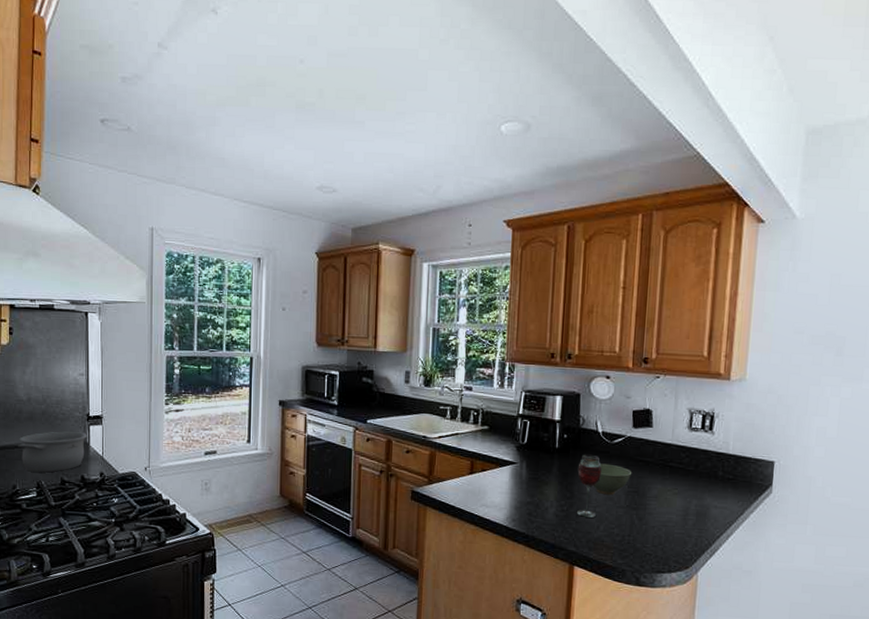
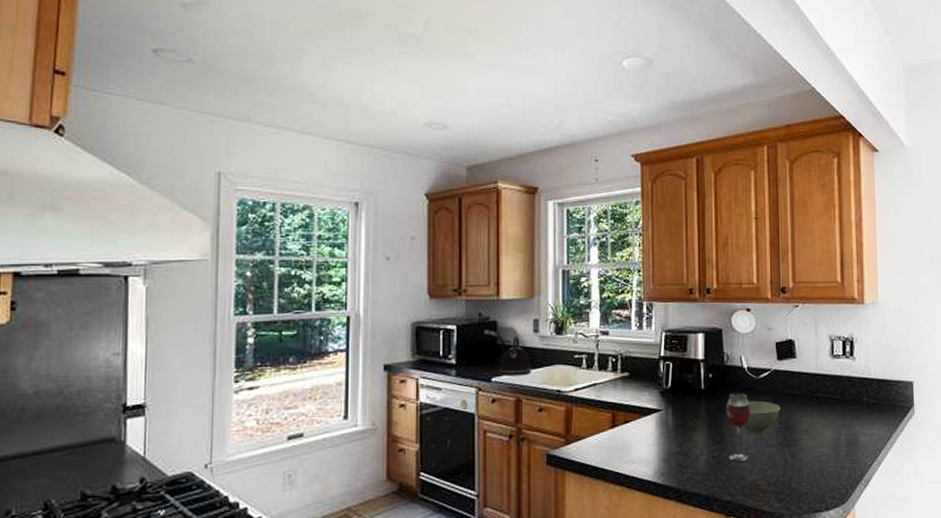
cooking pot: present [17,431,87,473] -> none [15,428,123,489]
kettle: none [373,384,401,420] -> present [498,335,531,376]

